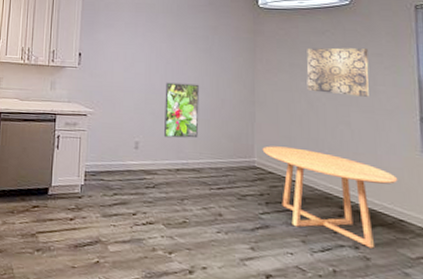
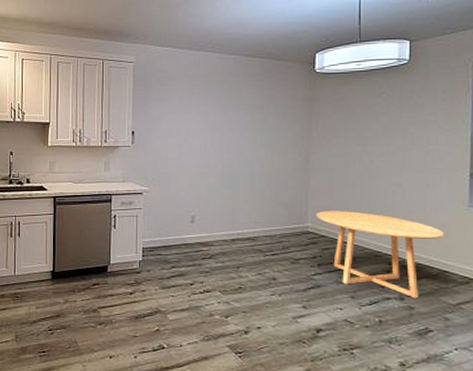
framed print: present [163,82,199,138] -> none [219,155,254,210]
wall art: present [306,47,369,97] -> none [361,109,423,157]

